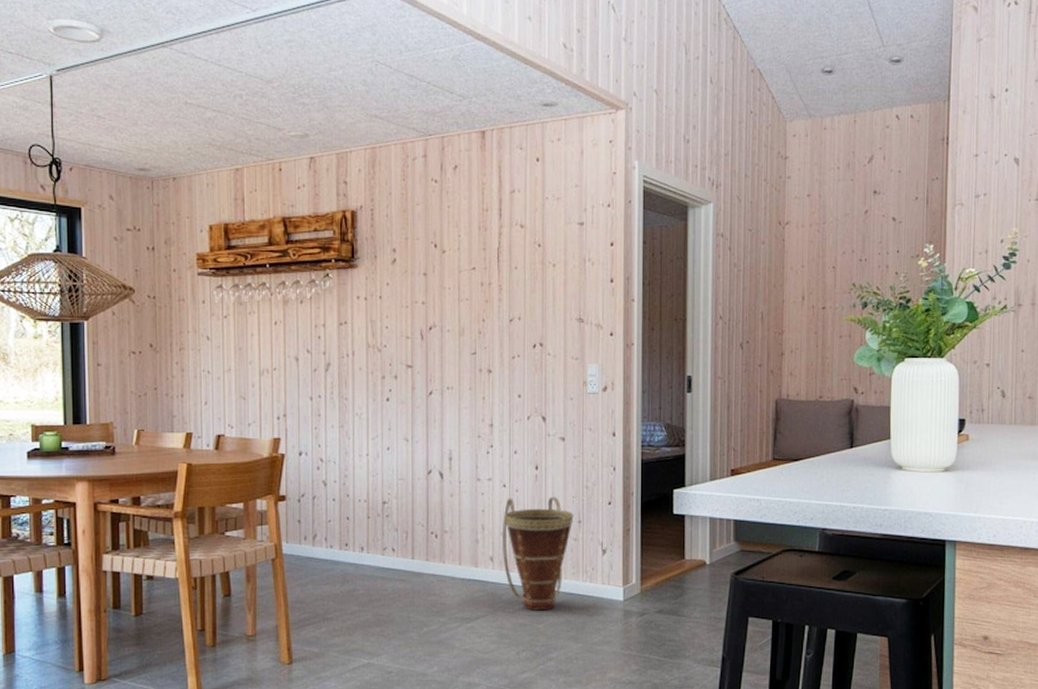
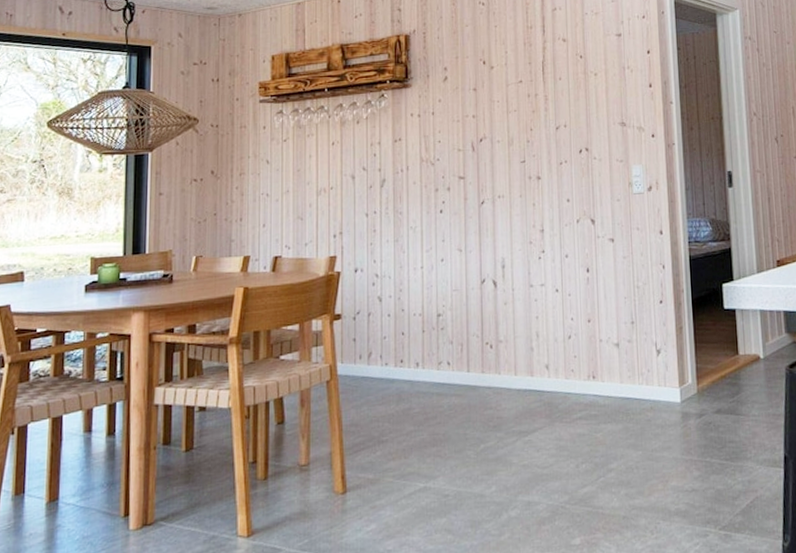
basket: present [501,497,574,612] -> none [556,298,627,420]

